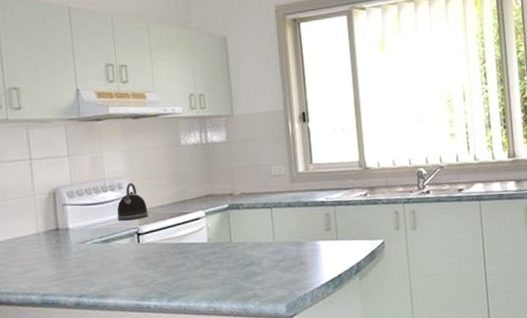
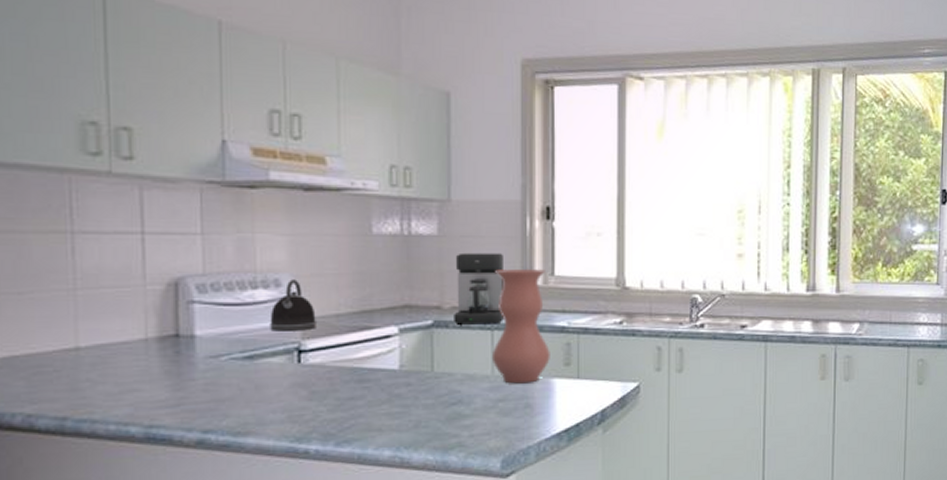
coffee maker: none [240,150,279,206] -> present [454,252,503,325]
vase: none [269,159,315,247] -> present [491,268,550,384]

